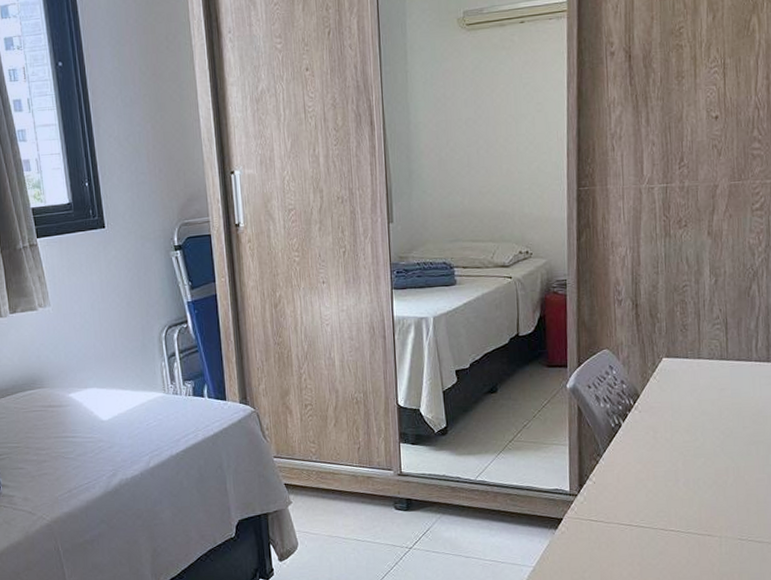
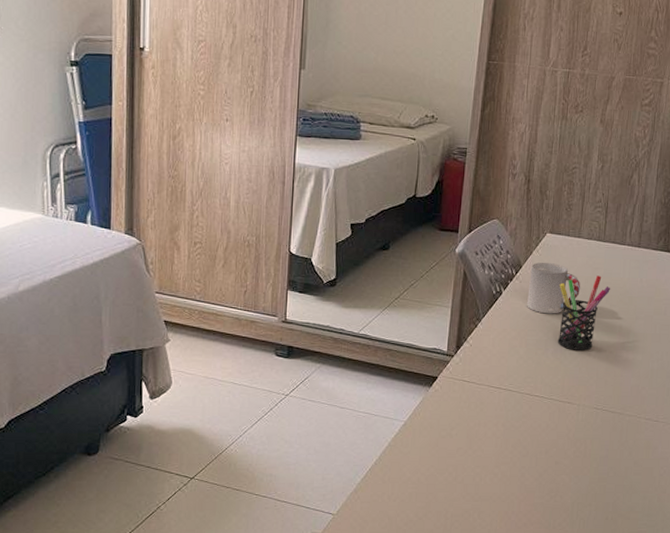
cup: none [649,388,708,443] -> present [527,262,581,314]
pen holder: none [684,397,742,479] -> present [557,275,611,351]

